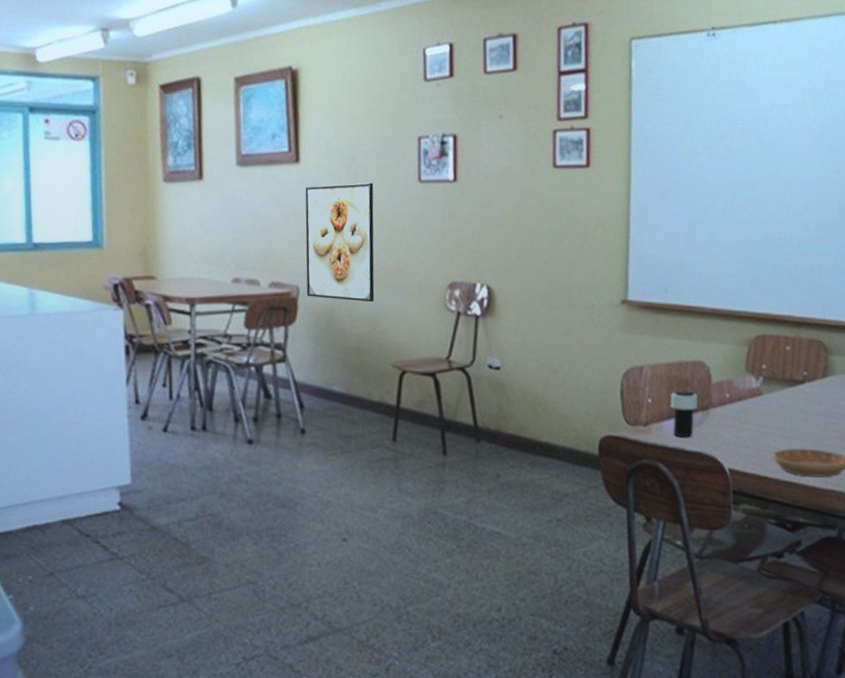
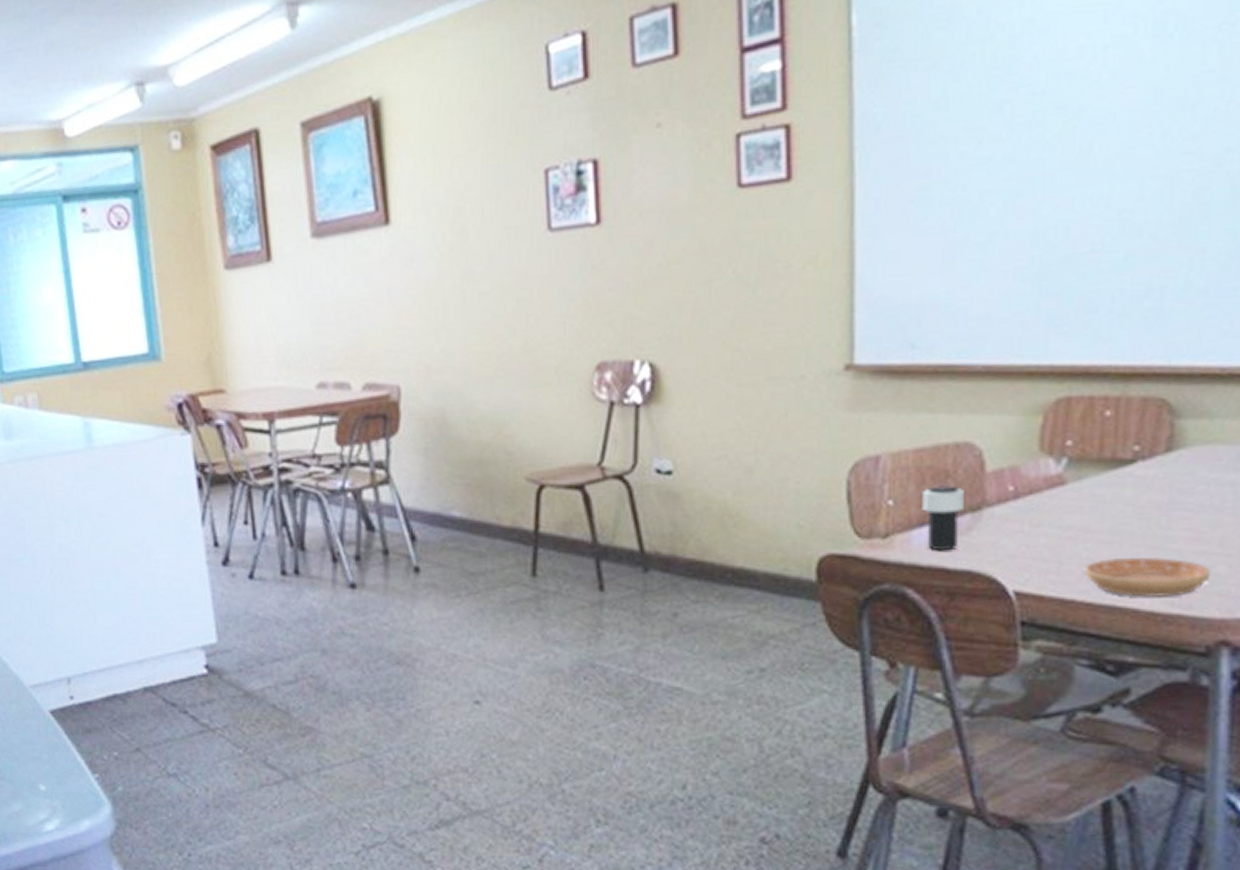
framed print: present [305,182,375,303] -> none [400,239,498,399]

